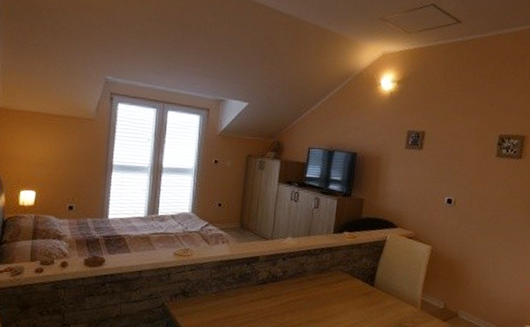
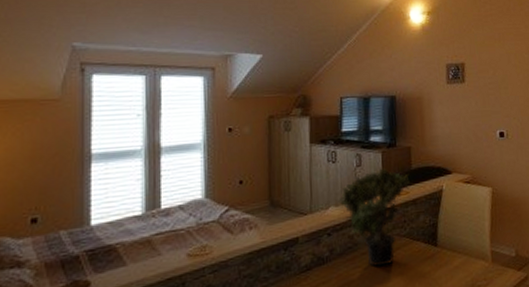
potted plant: none [295,211,361,293] -> present [338,166,413,267]

